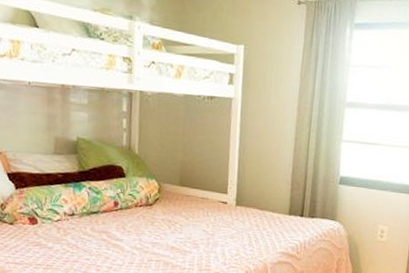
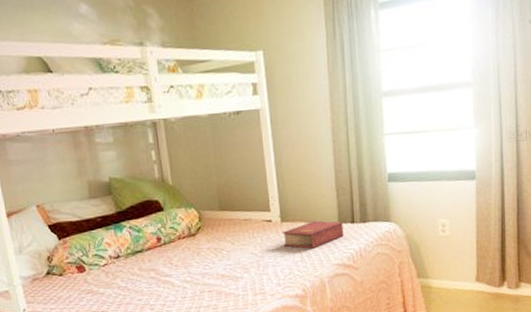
book: none [234,209,293,235] -> present [282,220,344,249]

